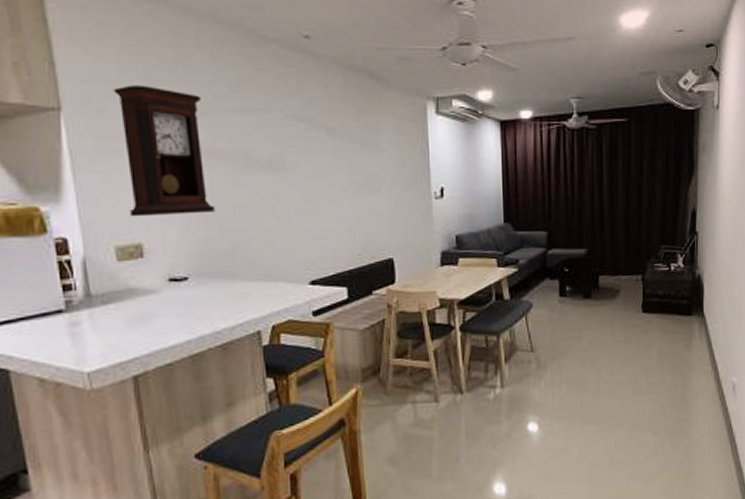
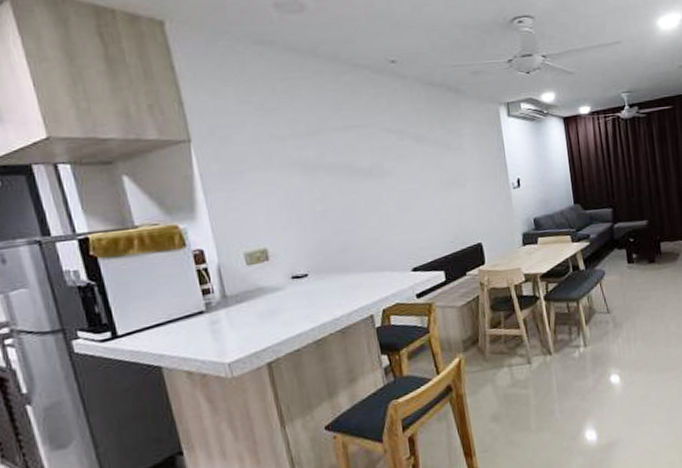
pendulum clock: present [113,85,215,217] -> none [233,114,327,227]

